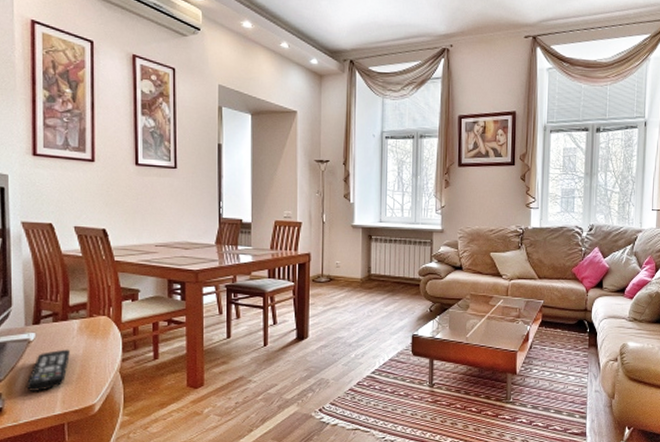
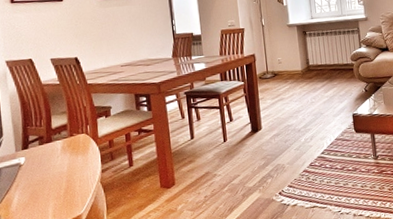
remote control: present [27,349,70,391] -> none [21,167,56,210]

